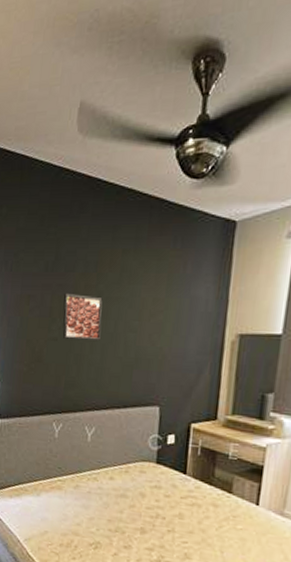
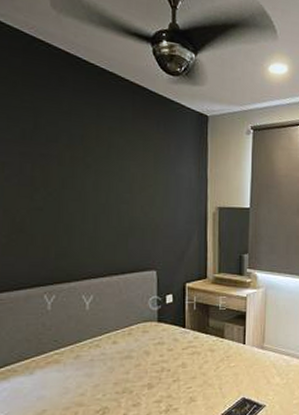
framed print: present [62,293,103,340] -> none [47,162,92,211]

